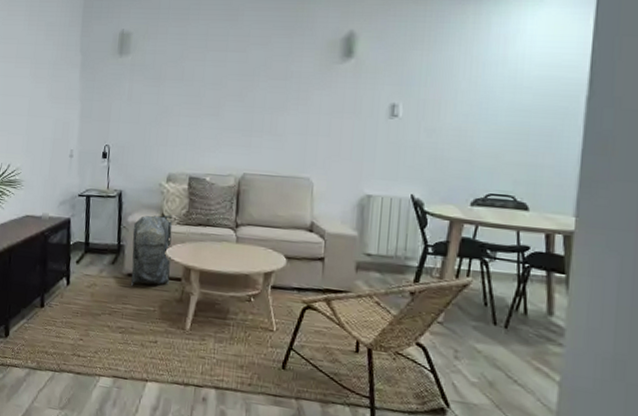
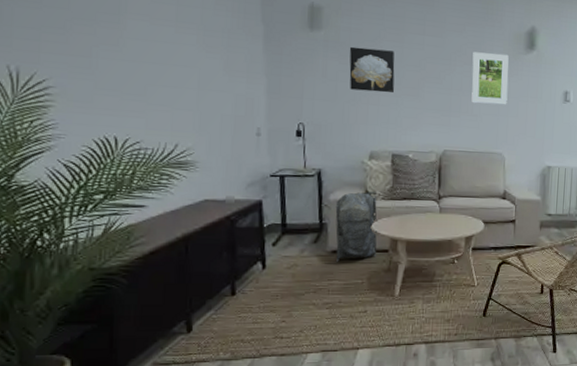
wall art: none [152,68,196,113] -> present [349,46,395,93]
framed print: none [275,65,321,123] -> present [471,51,509,105]

